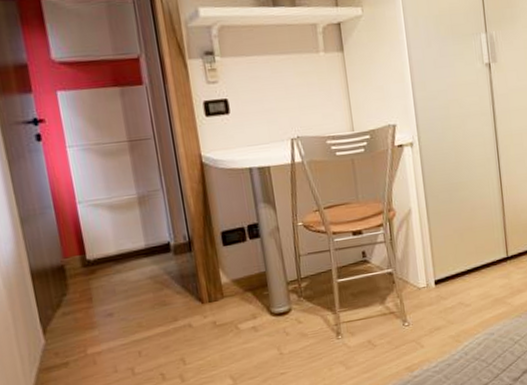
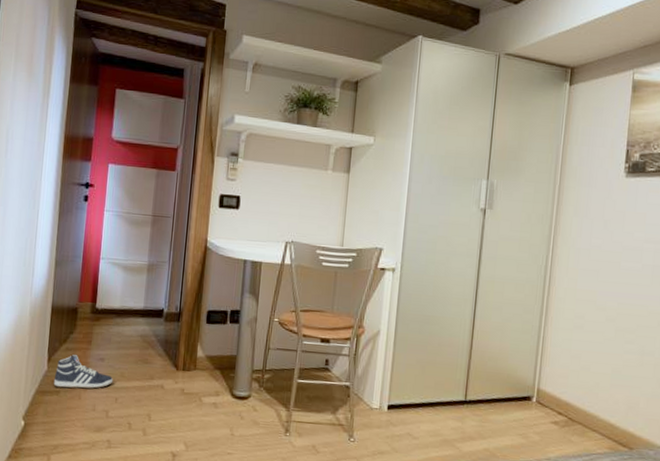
sneaker: none [56,318,131,359] -> present [53,354,114,389]

